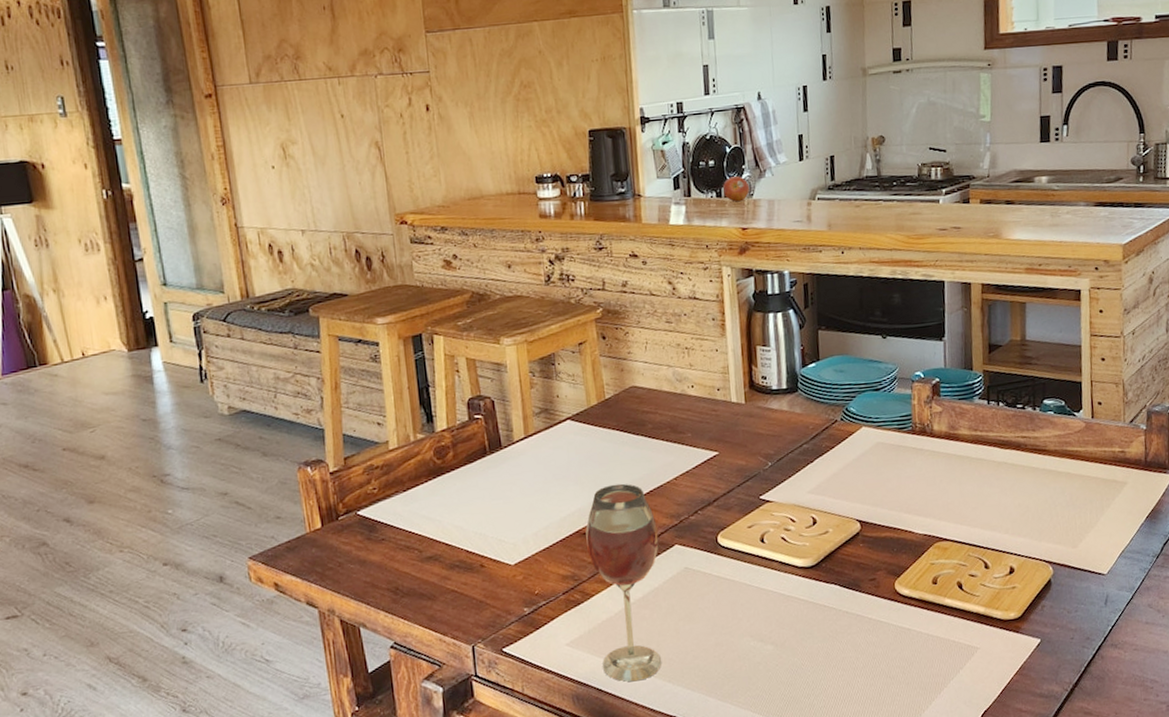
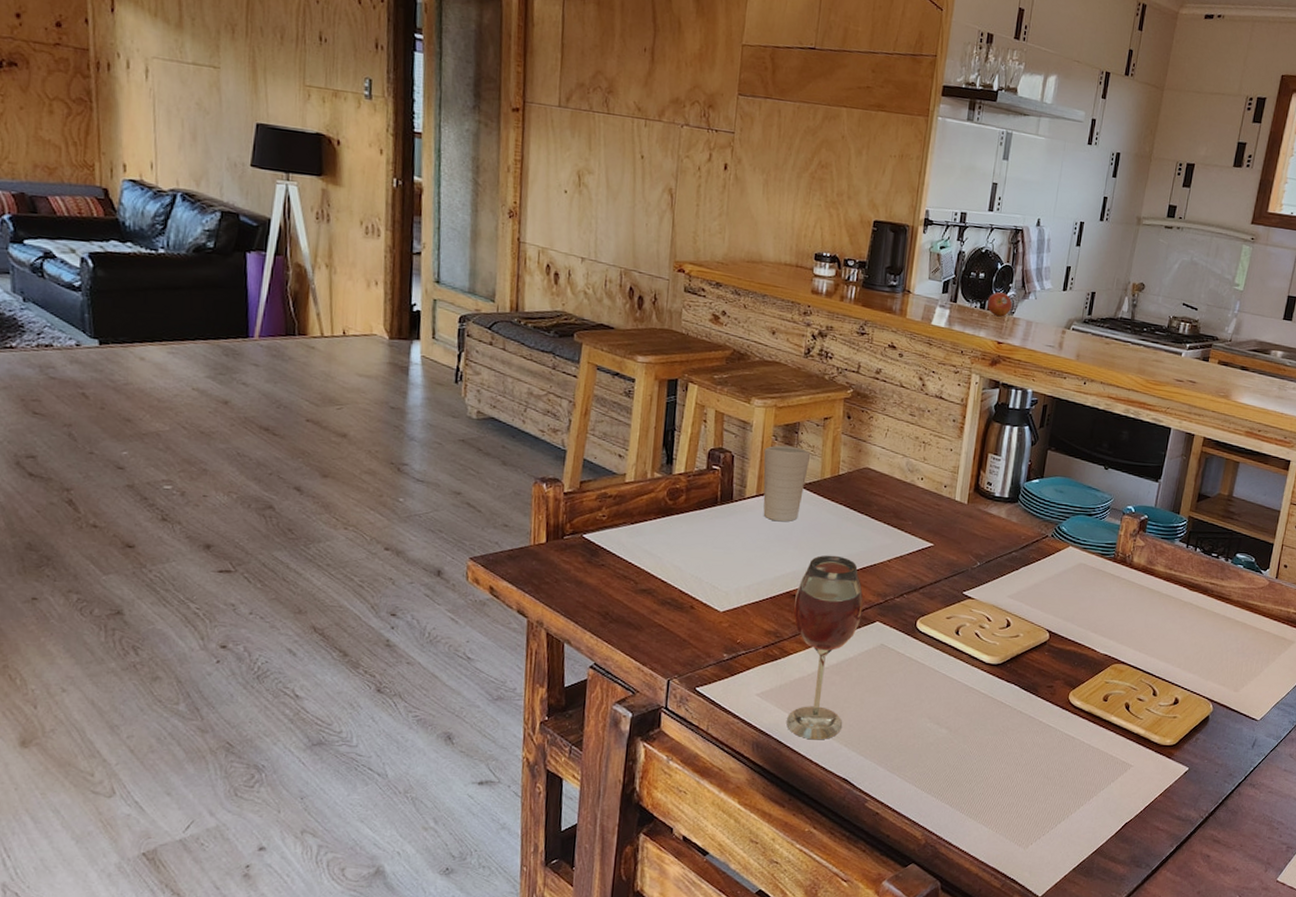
cup: none [523,379,573,461] -> present [763,445,811,522]

